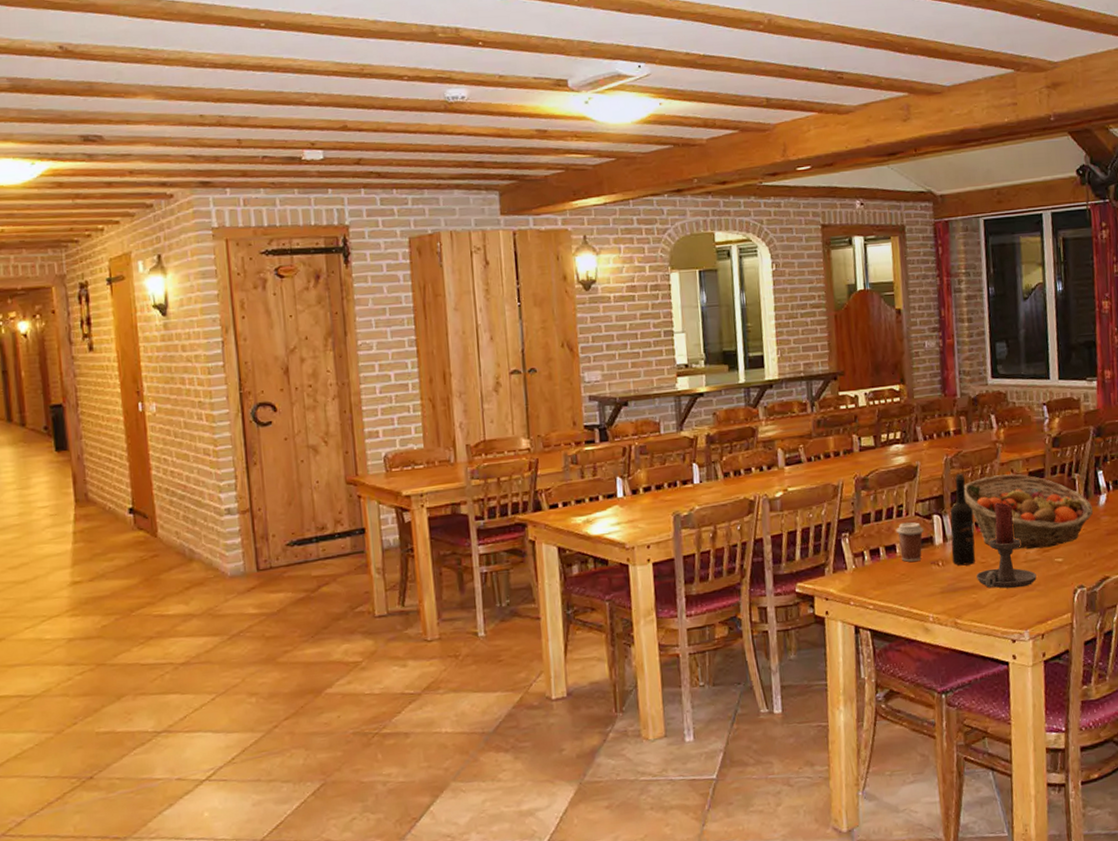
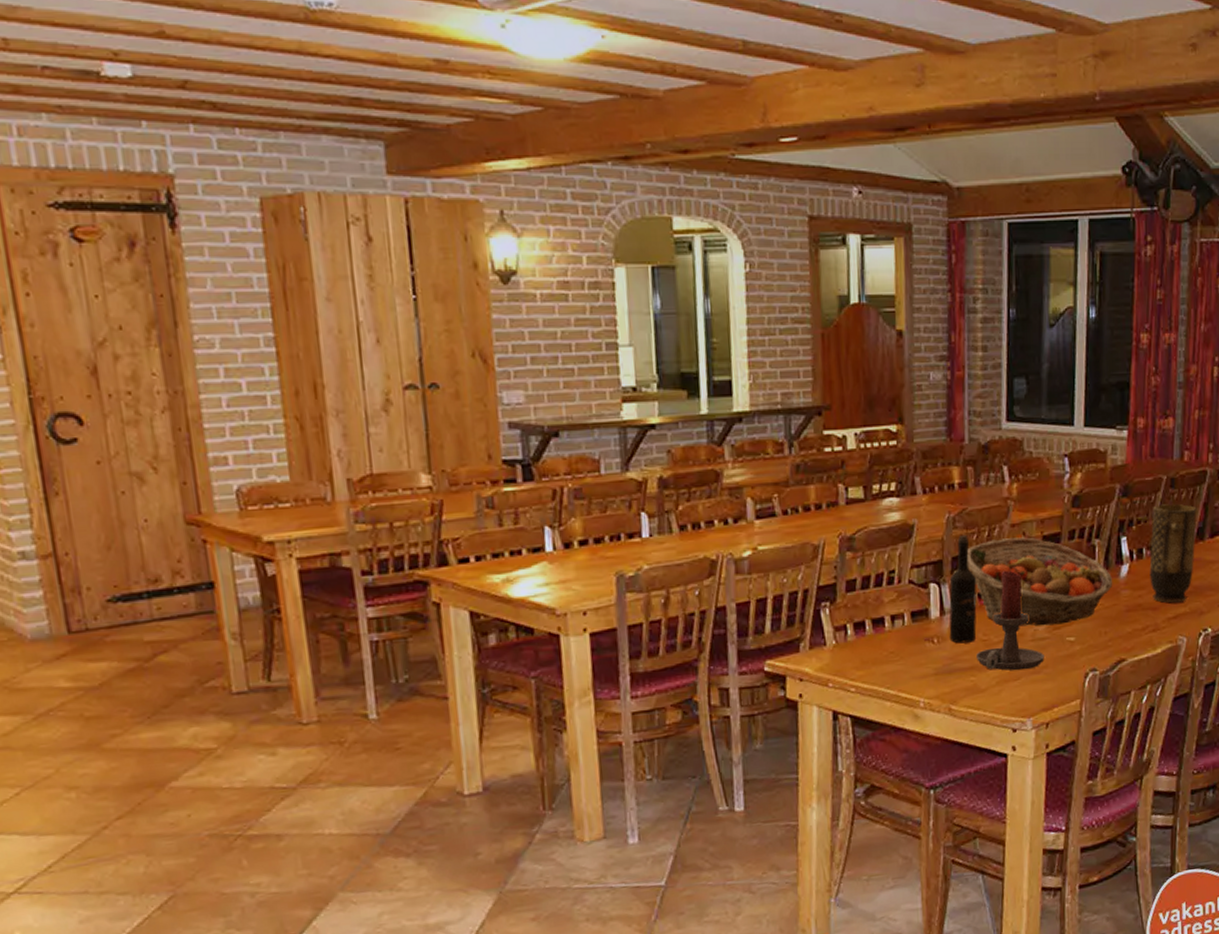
coffee cup: present [896,522,924,562] -> none [885,591,918,638]

